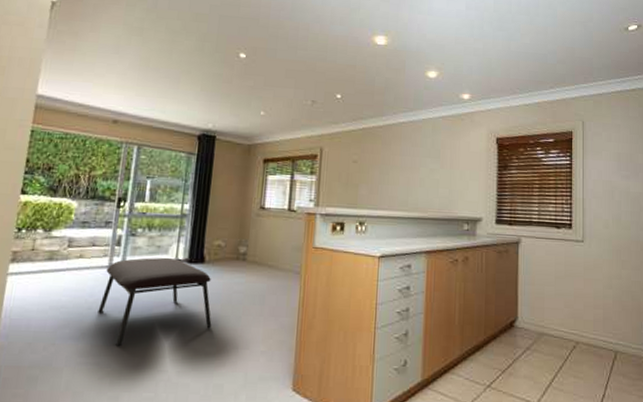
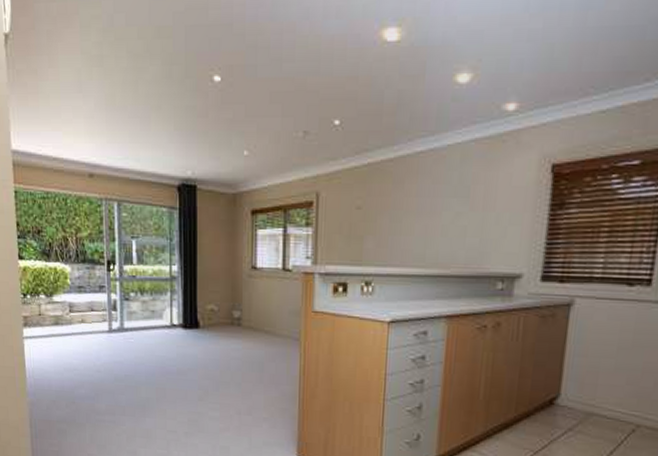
coffee table: present [98,257,212,347] -> none [106,322,213,408]

